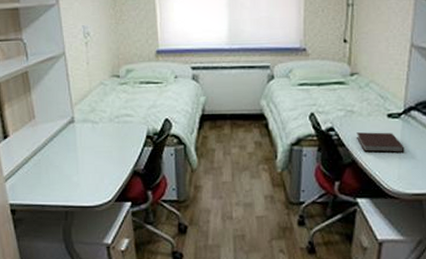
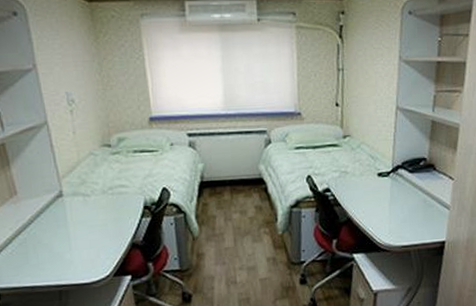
notebook: present [357,132,405,153] -> none [351,190,394,210]

